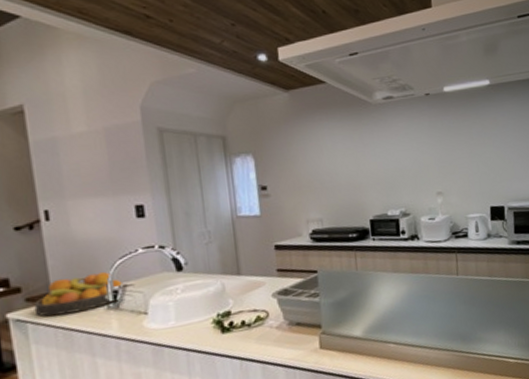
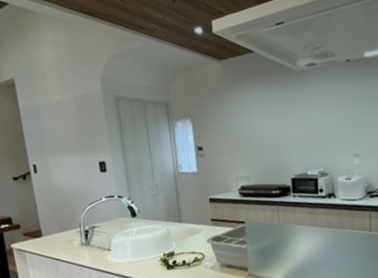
fruit bowl: present [33,272,124,317] -> none [29,215,93,248]

